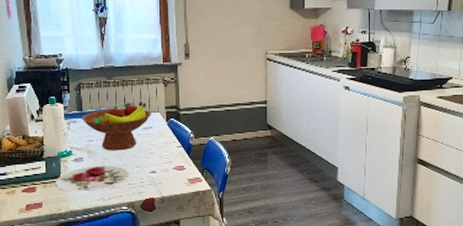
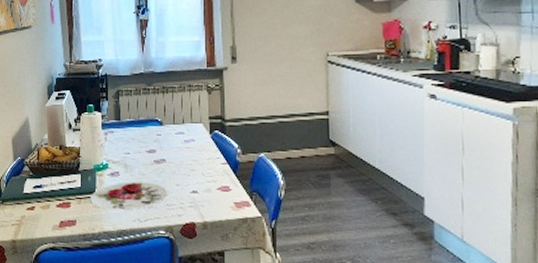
fruit bowl: present [81,101,151,151] -> none [119,110,193,166]

